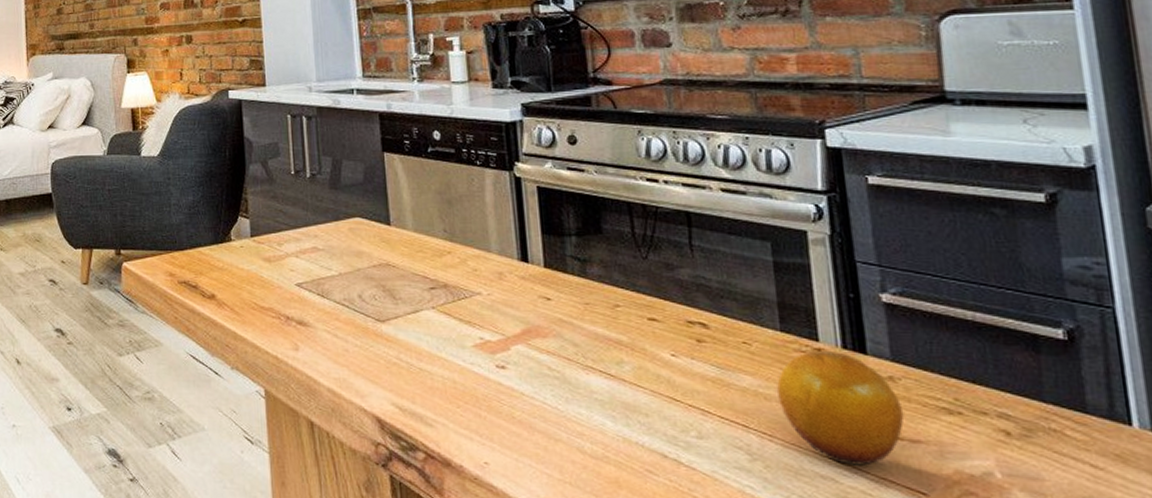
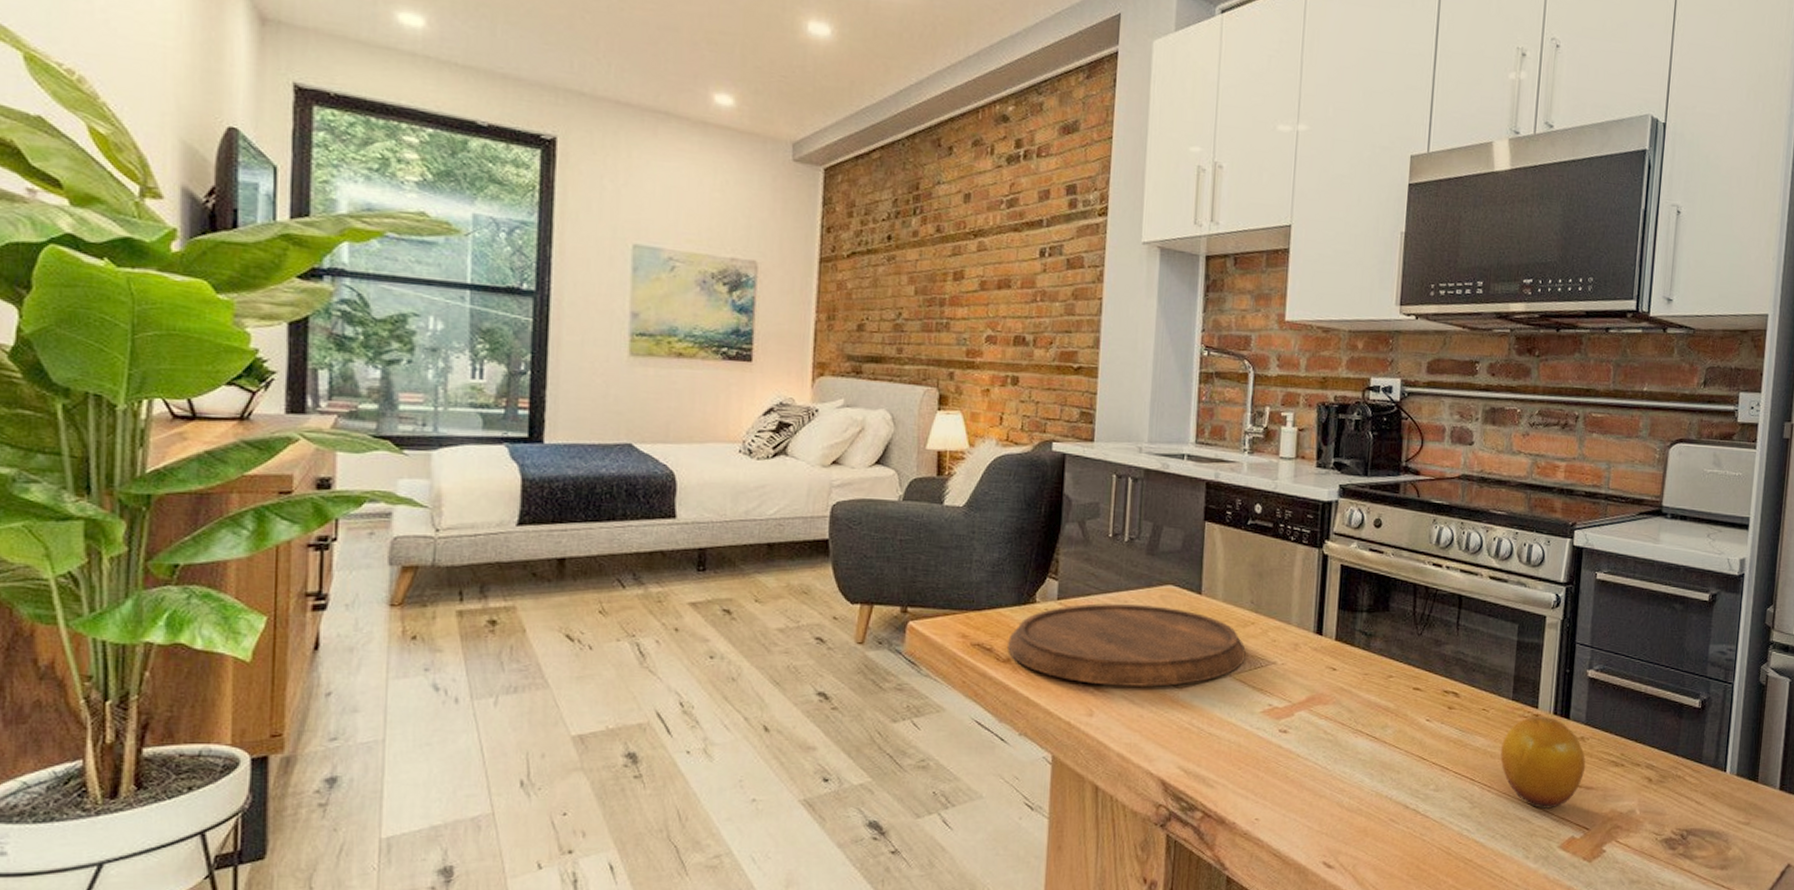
cutting board: none [211,239,447,320] -> present [1008,603,1246,687]

